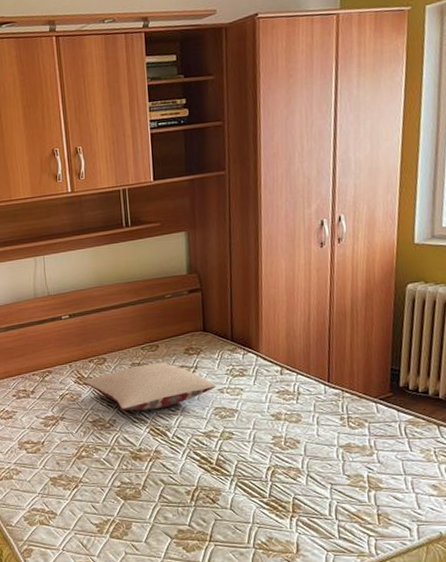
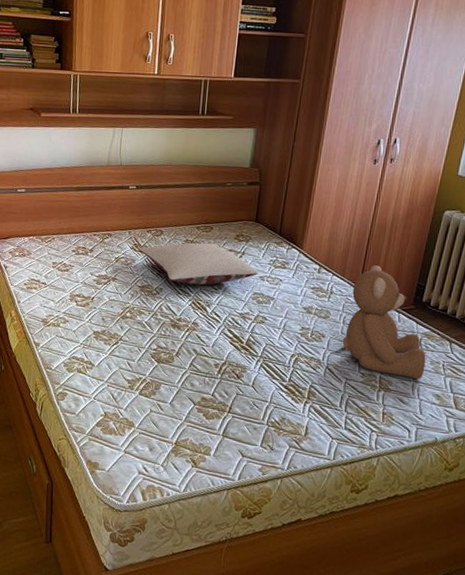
teddy bear: none [320,356,416,473] -> present [342,265,426,380]

